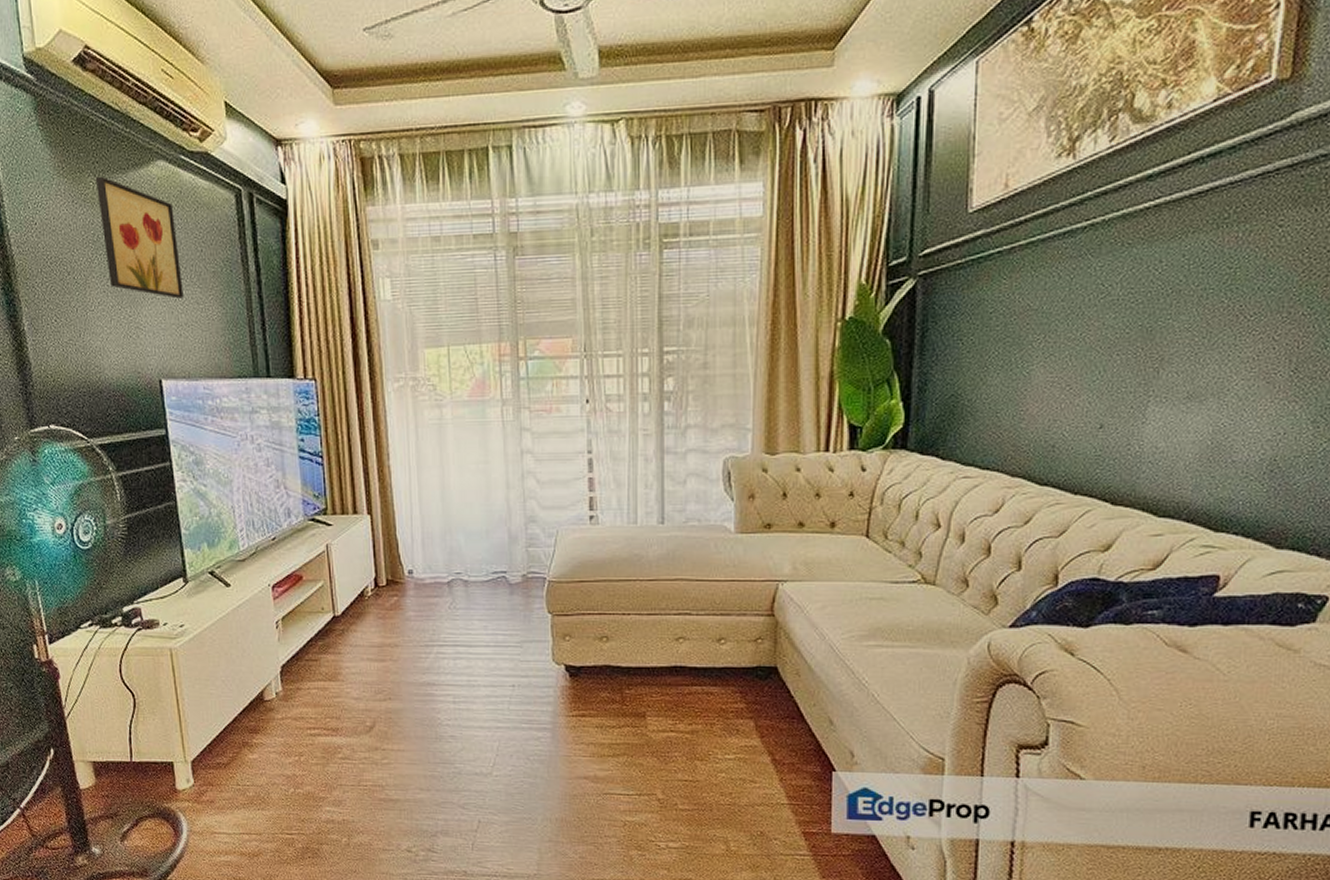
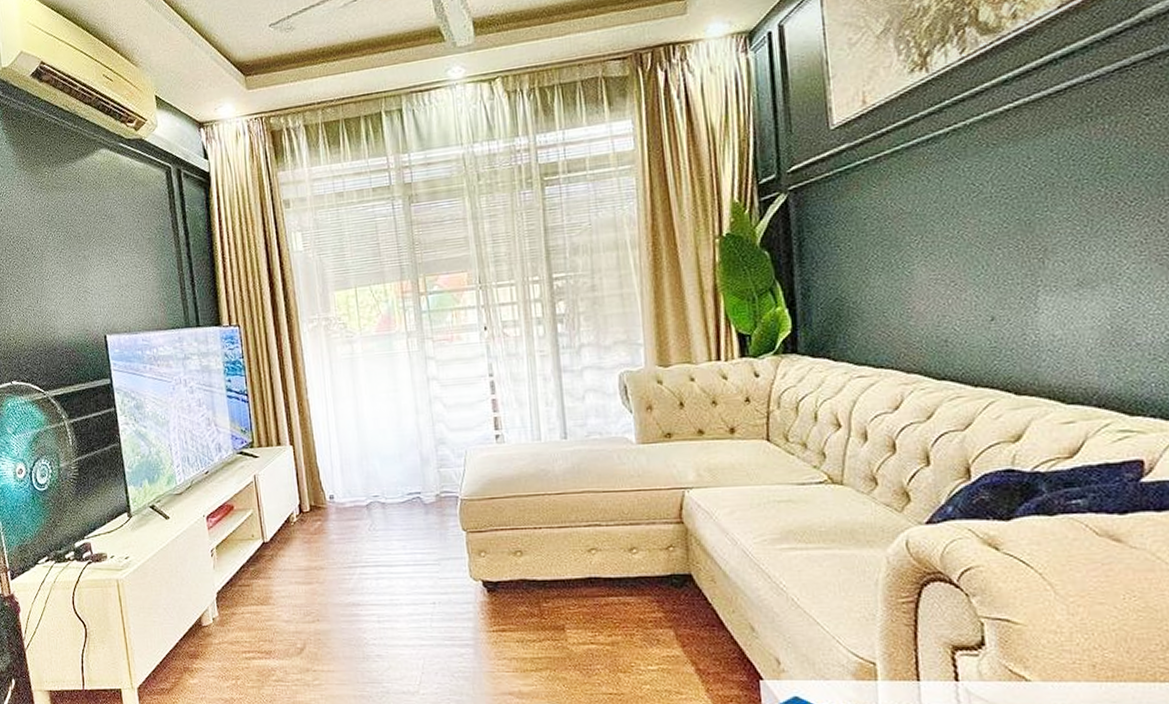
wall art: present [95,176,184,299] -> none [49,166,124,264]

